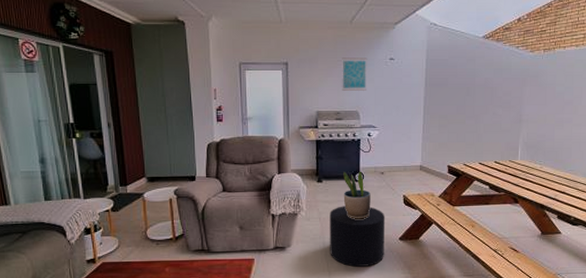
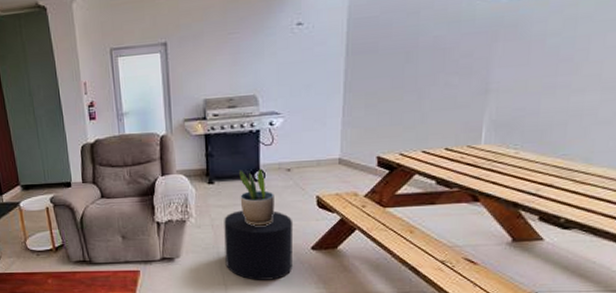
wall art: present [342,57,368,91] -> none [234,26,267,71]

